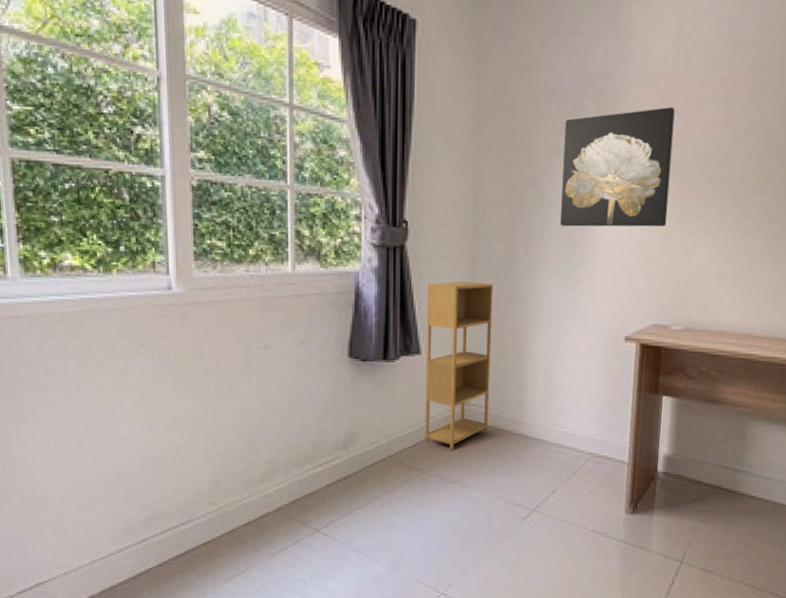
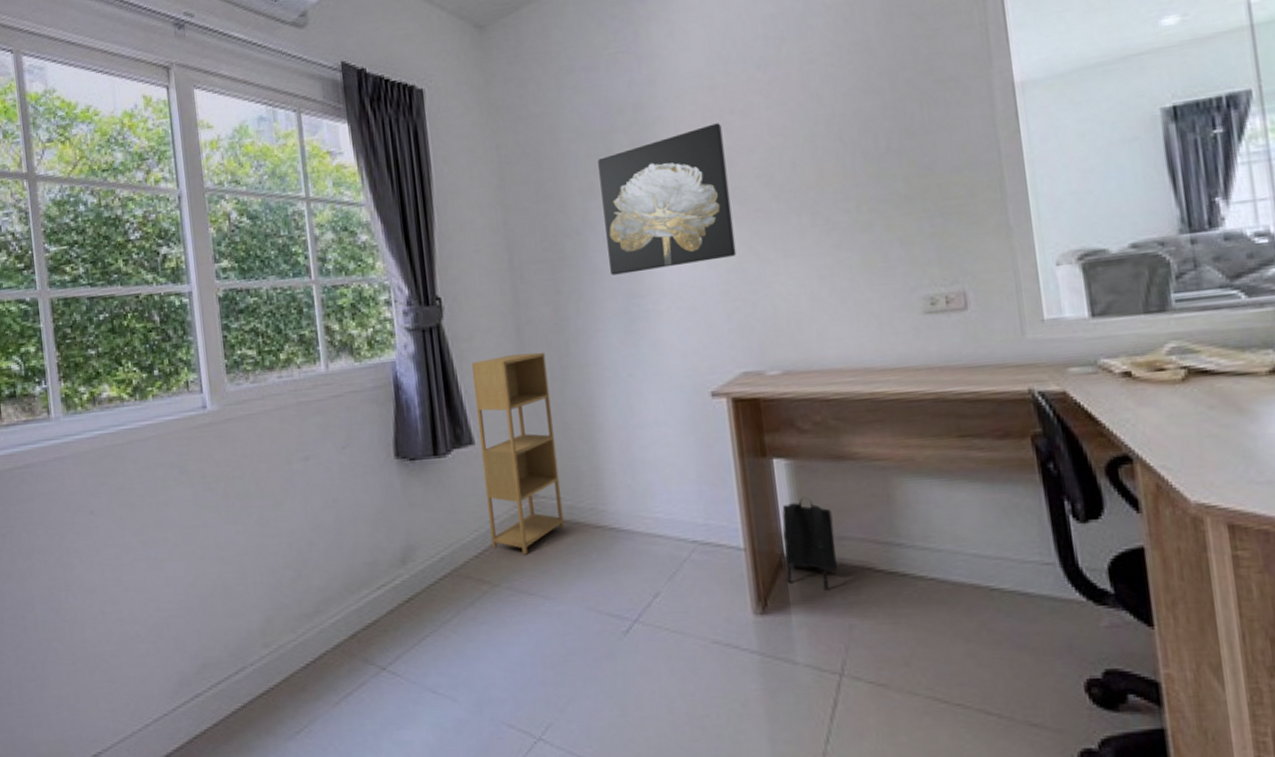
backpack: none [655,429,699,500] -> present [782,498,837,590]

